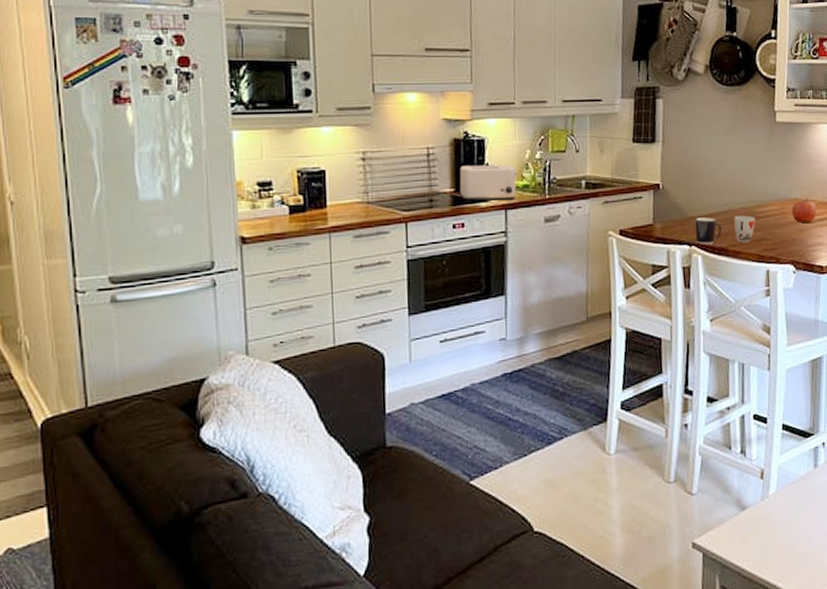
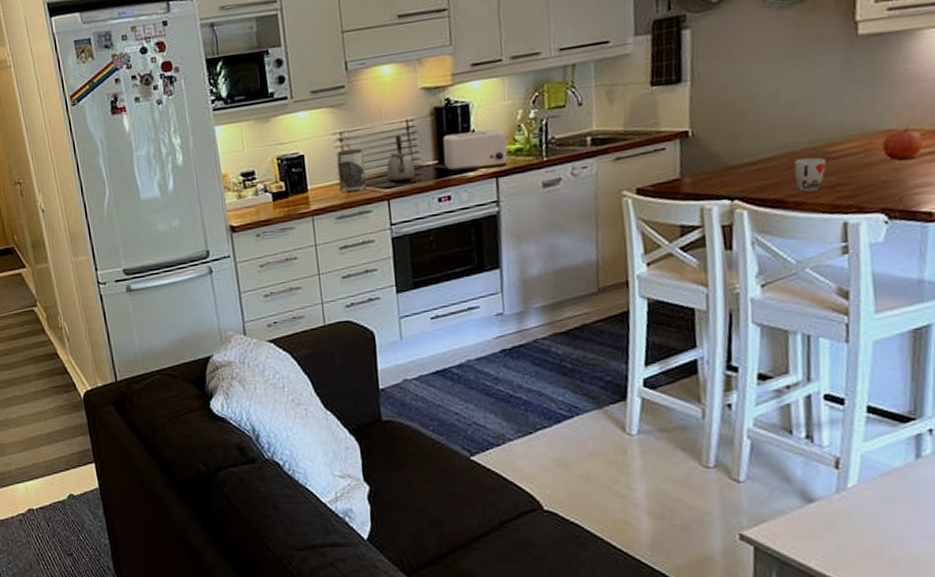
jar: none [357,170,386,212] -> present [336,148,366,193]
kettle: none [406,161,434,208] -> present [386,135,417,184]
mug: present [694,217,721,245] -> none [737,164,776,198]

